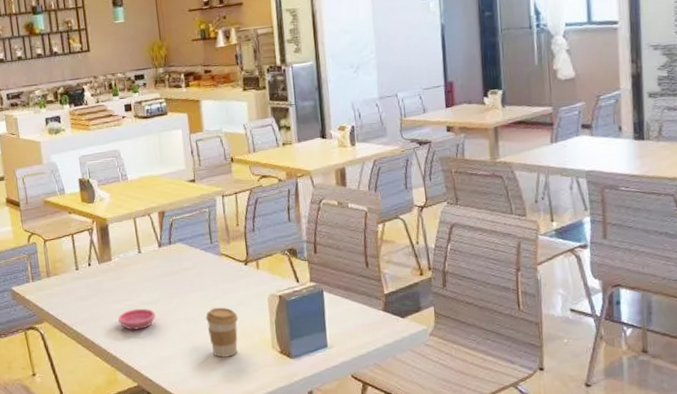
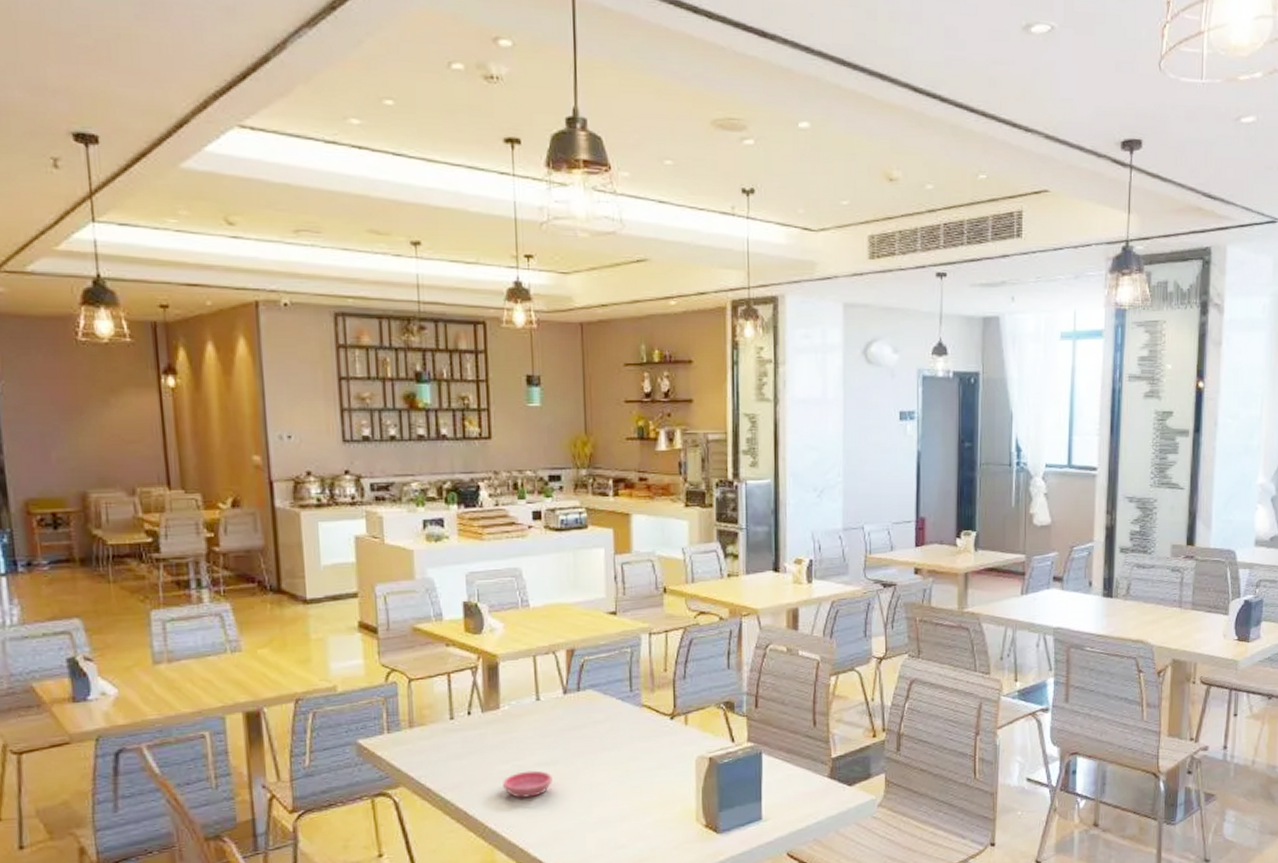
coffee cup: present [206,307,238,358] -> none [617,770,658,833]

